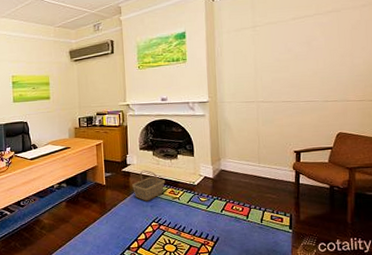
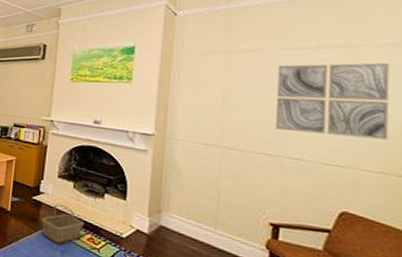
wall art: none [290,20,364,81] -> present [275,62,390,140]

